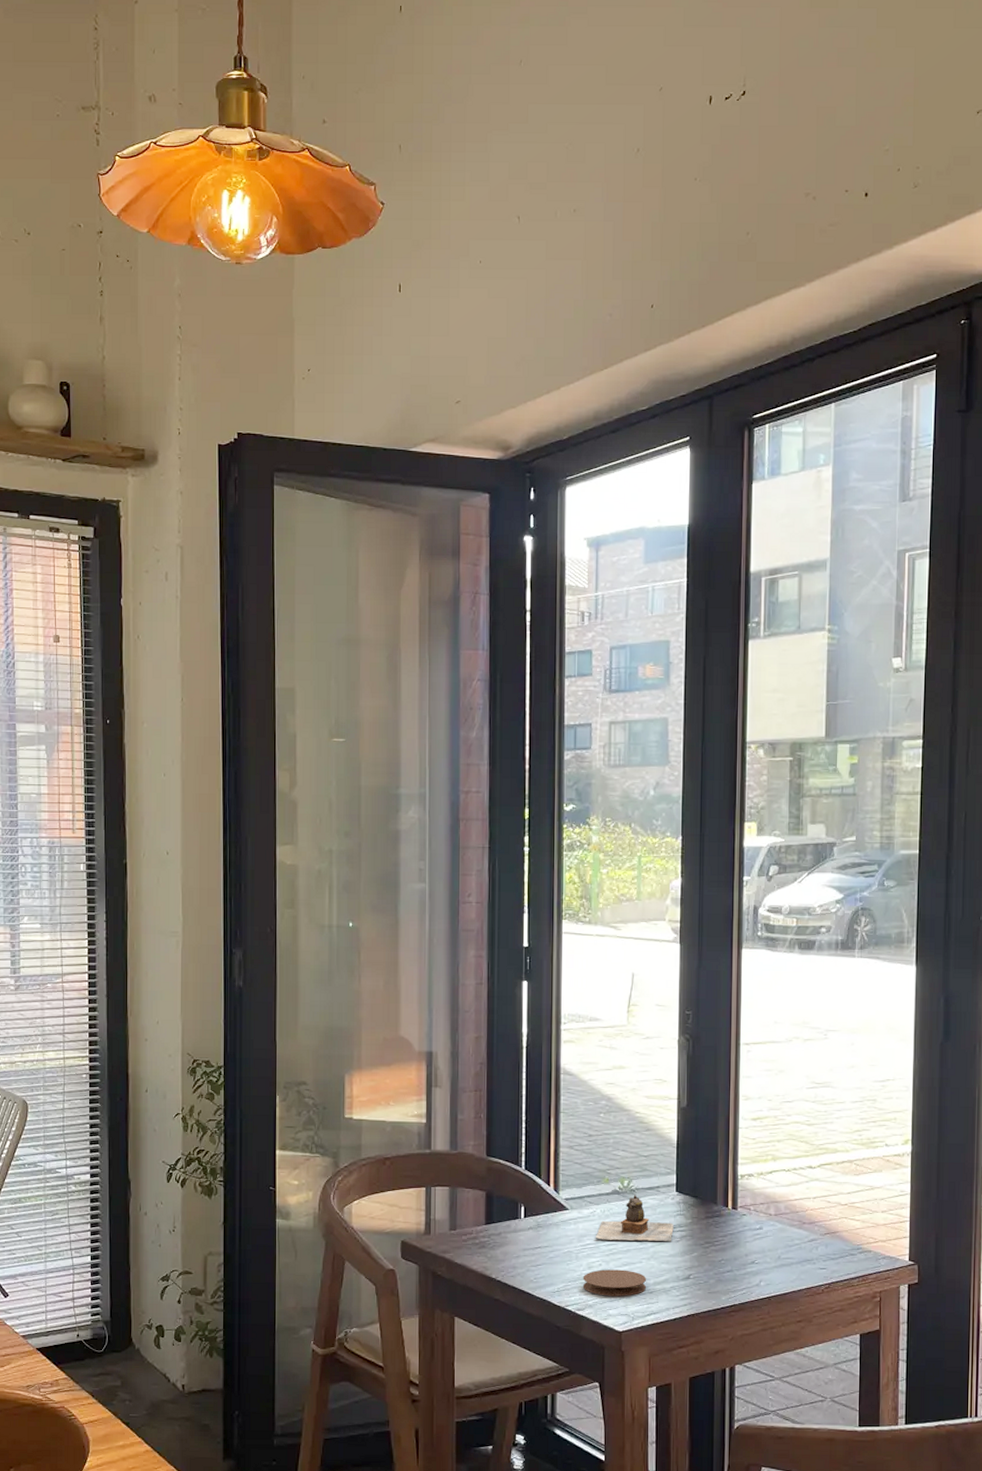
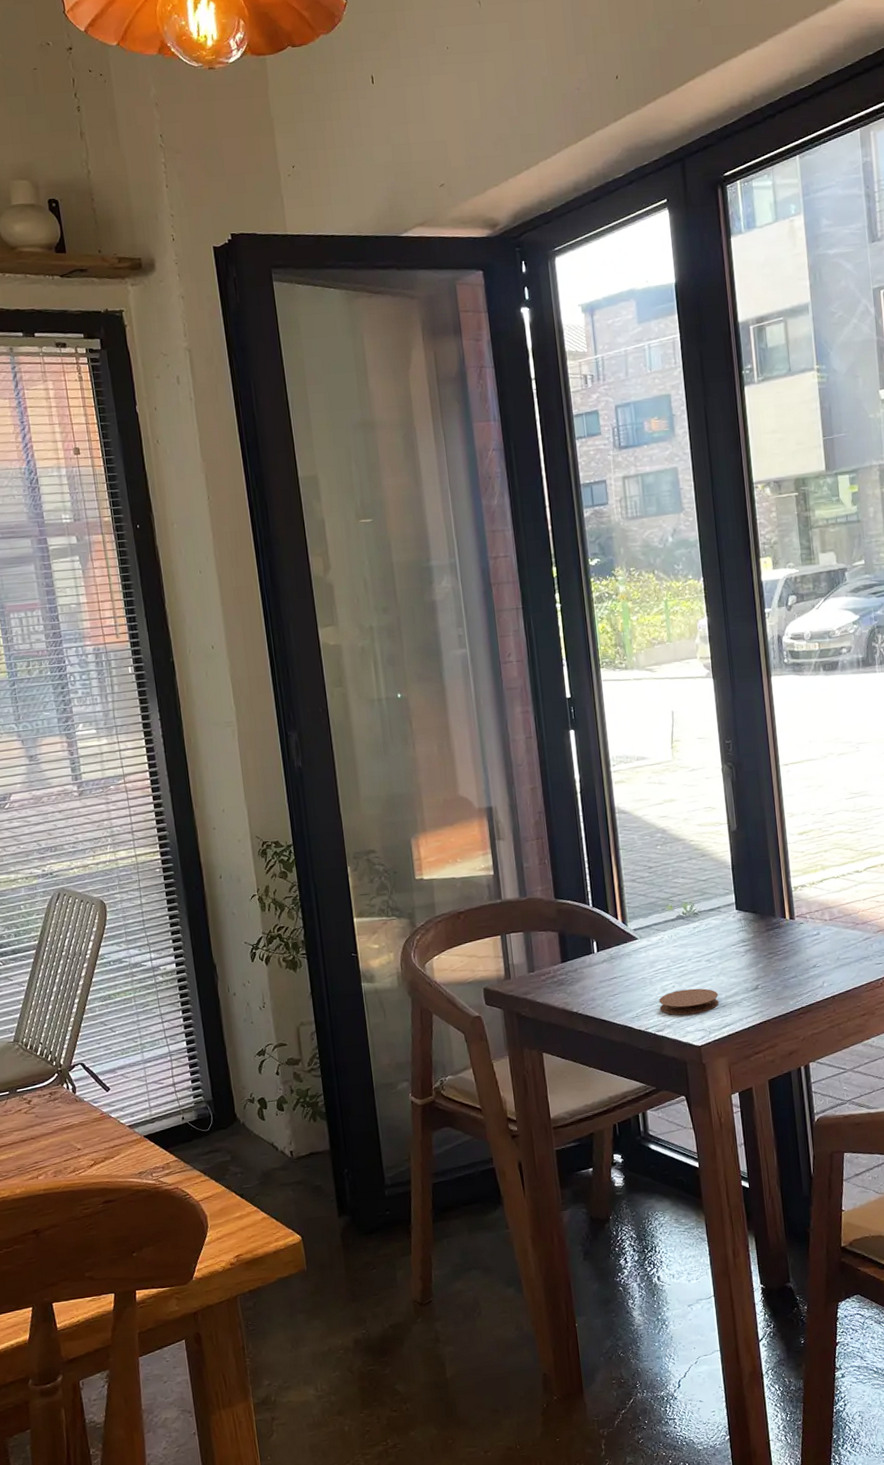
teapot: present [595,1195,674,1241] -> none [665,918,738,963]

